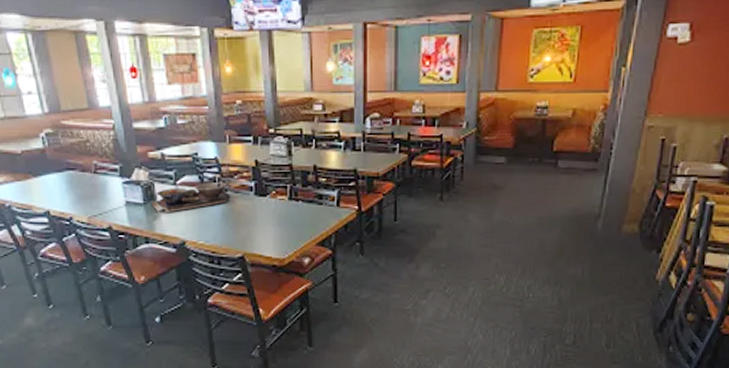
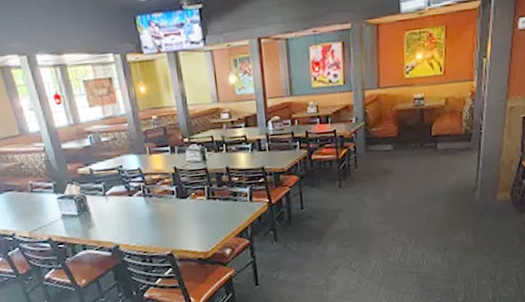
food tray: present [151,179,231,213] -> none [85,189,155,222]

